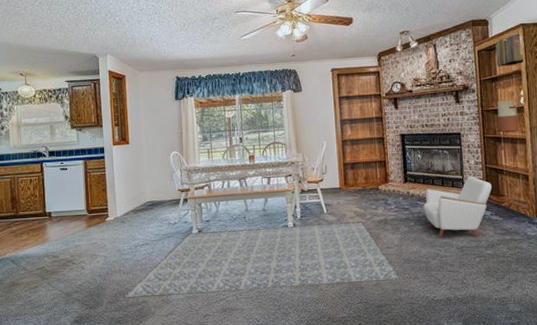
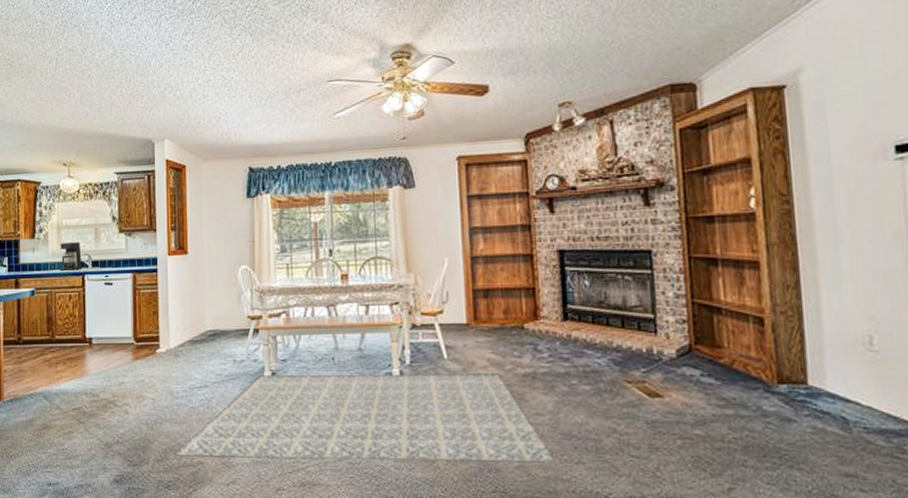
coffee maker: none [20,137,40,161] -> present [59,242,82,272]
armchair: present [423,176,492,238] -> none [592,315,702,409]
books: present [495,34,525,67] -> none [708,104,756,152]
vase: present [497,99,520,132] -> none [710,202,749,251]

